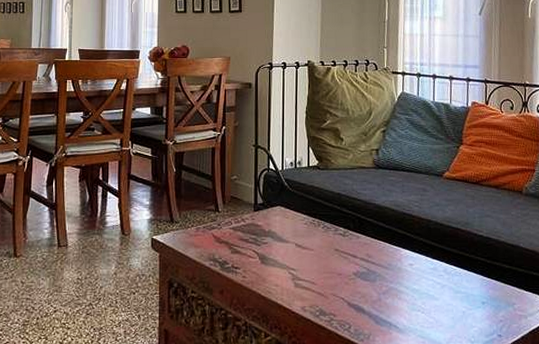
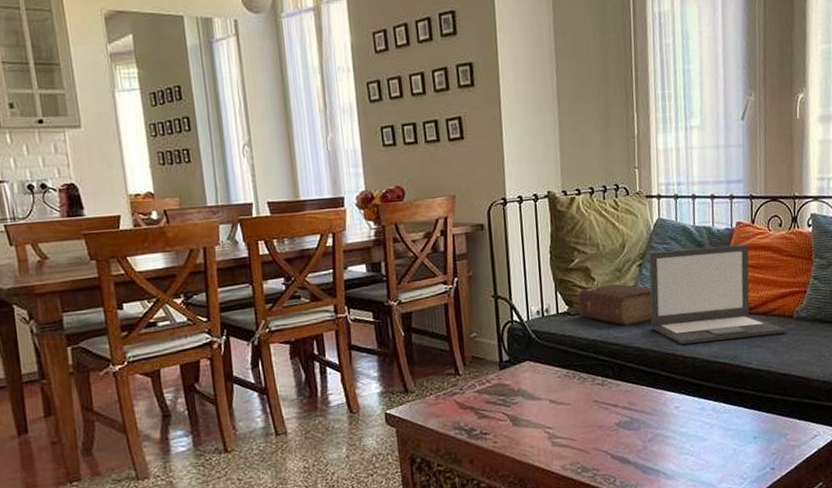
bible: none [326,146,393,184] -> present [577,284,653,326]
laptop: none [390,121,515,207] -> present [648,244,786,344]

